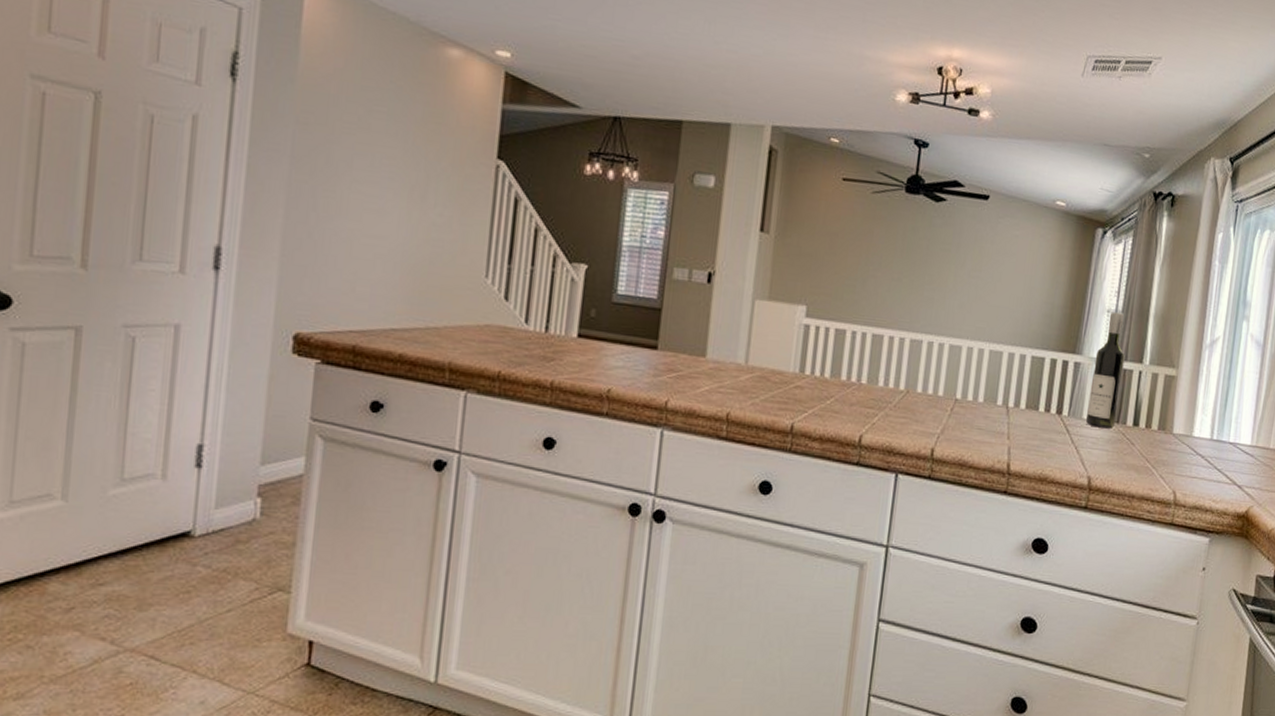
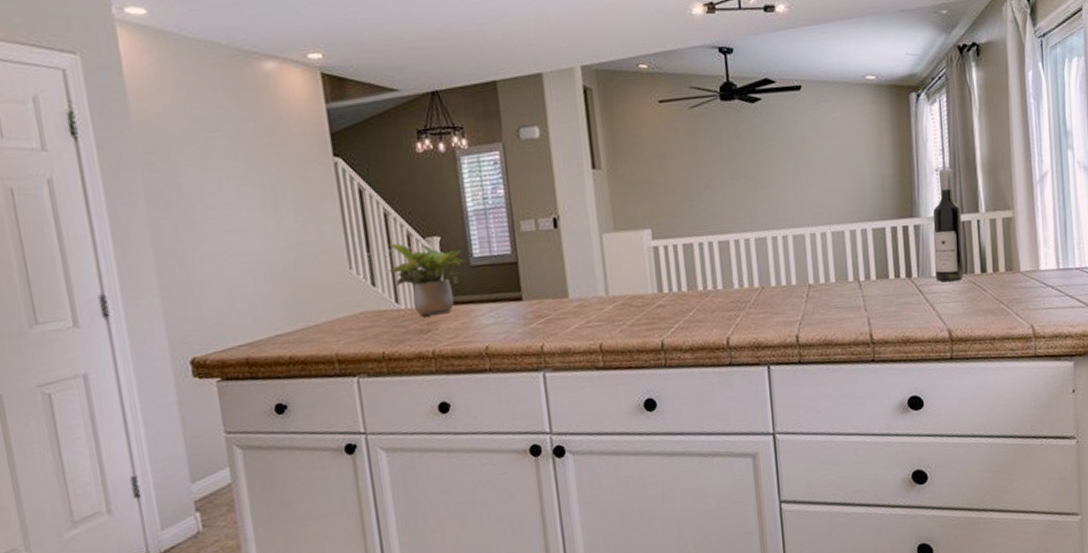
potted plant: none [526,261,607,345] -> present [388,243,465,317]

